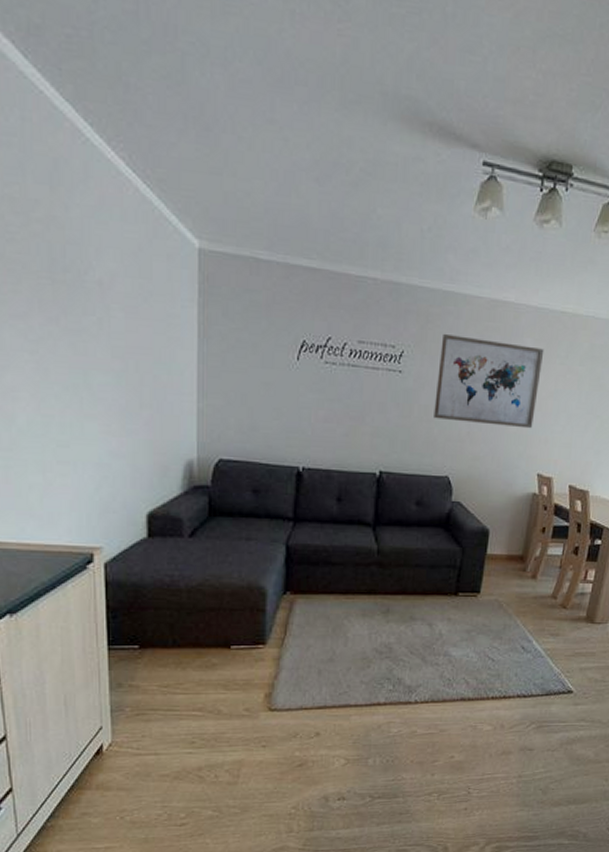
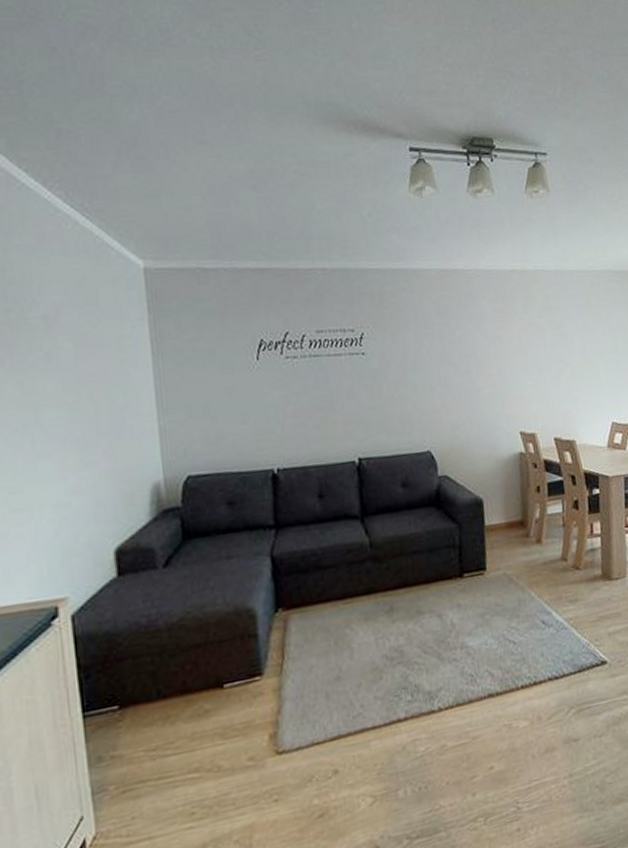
wall art: present [434,334,545,429] -> none [399,307,506,395]

